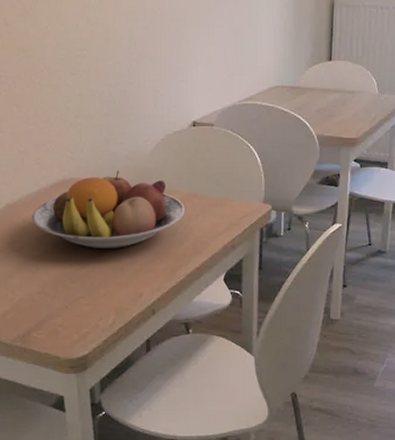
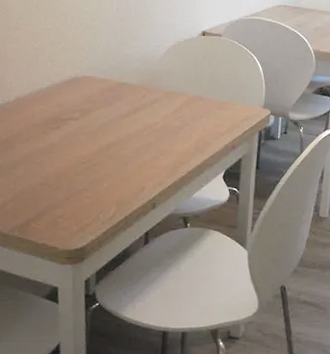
fruit bowl: present [32,170,185,249] -> none [41,71,190,145]

